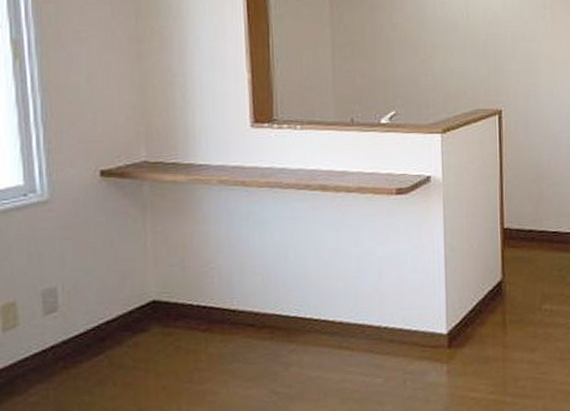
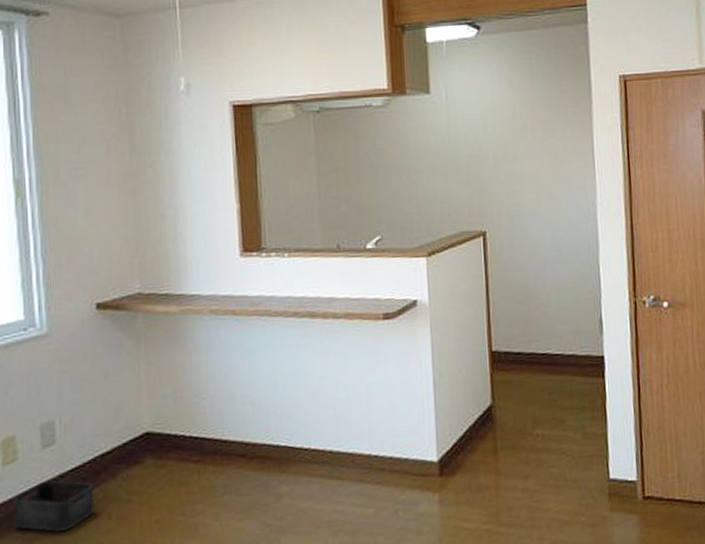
storage bin: none [14,346,99,398] -> present [13,480,95,533]

